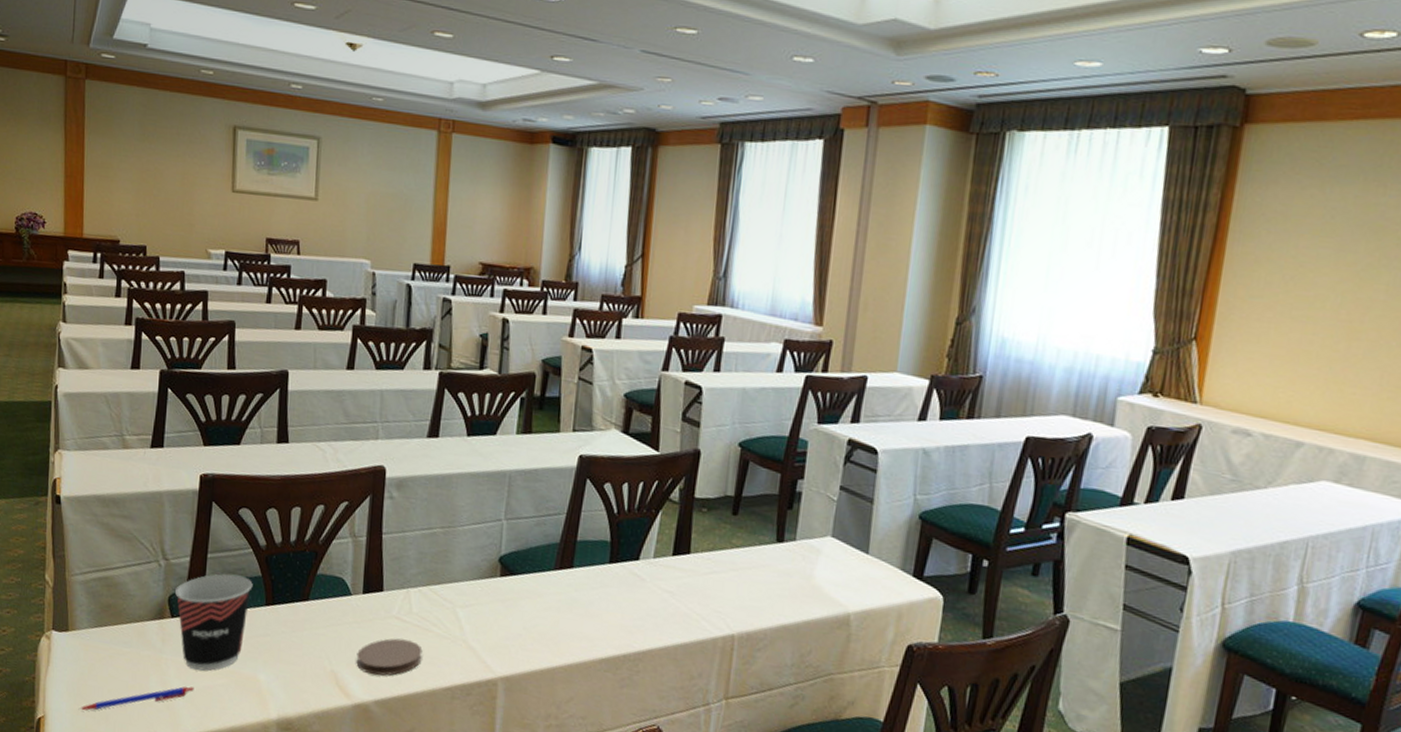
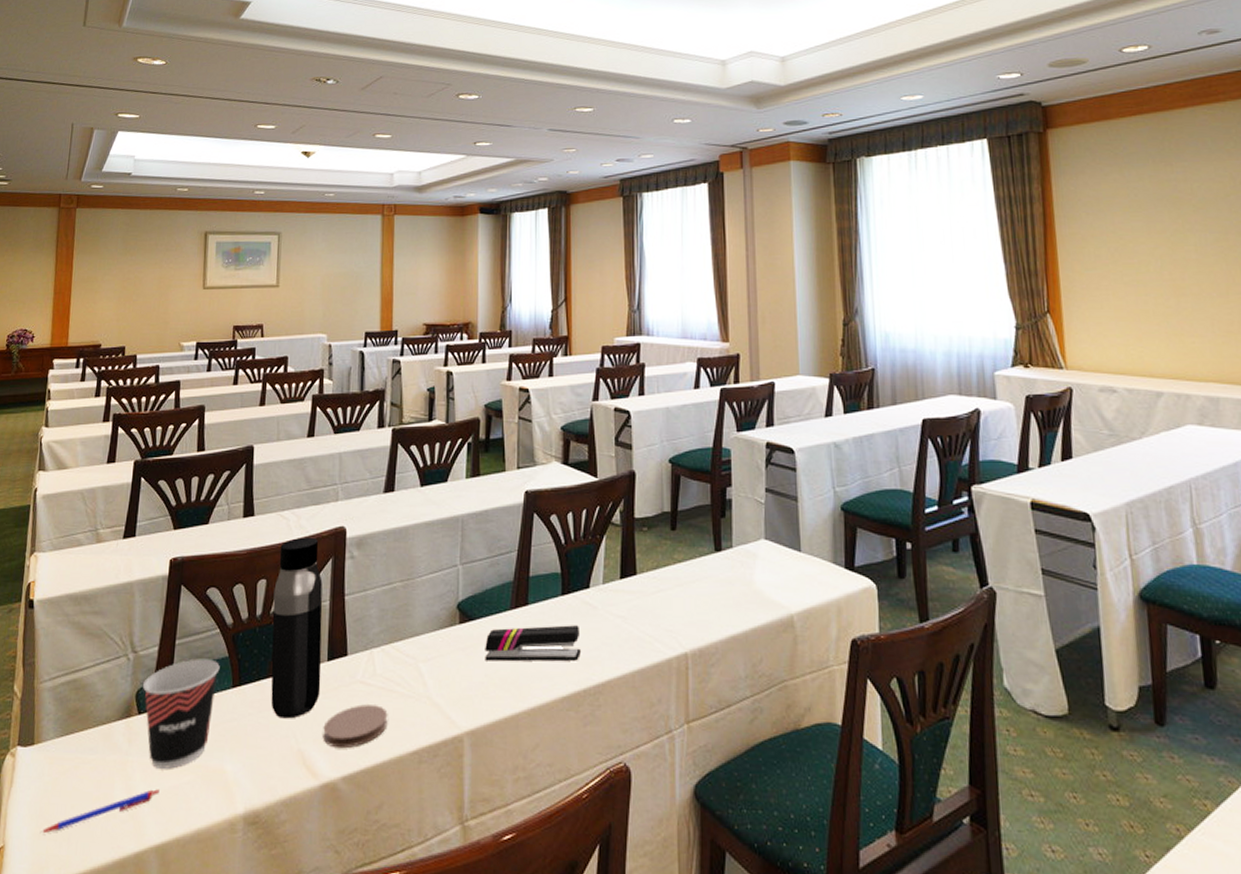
water bottle: none [304,471,360,642] -> present [271,537,323,719]
stapler: none [524,586,625,627] -> present [485,625,581,662]

